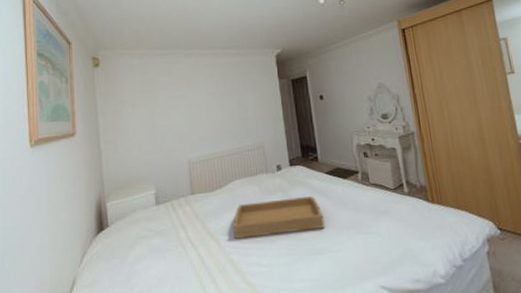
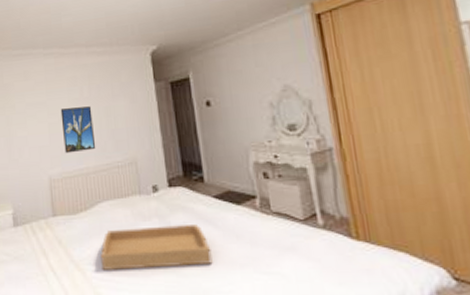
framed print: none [199,99,230,140] -> present [60,106,96,154]

